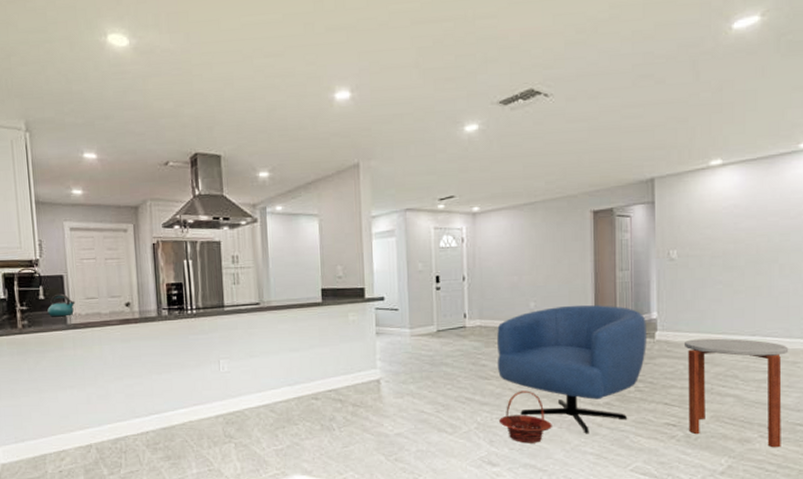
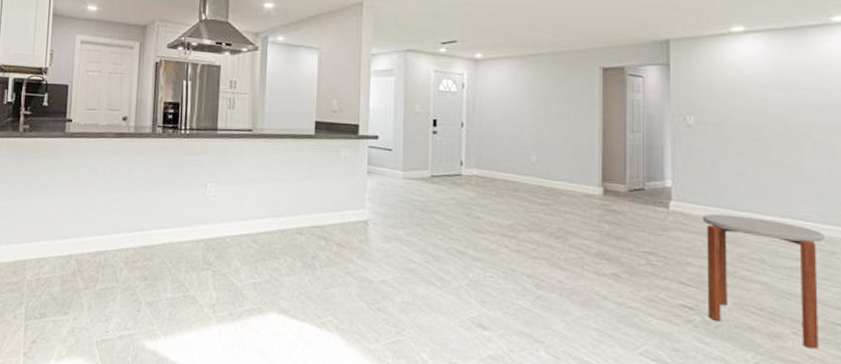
kettle: present [47,293,76,317] -> none [49,102,76,125]
armchair: present [497,305,646,434] -> none [493,163,659,307]
basket: present [498,390,552,444] -> none [492,249,551,310]

